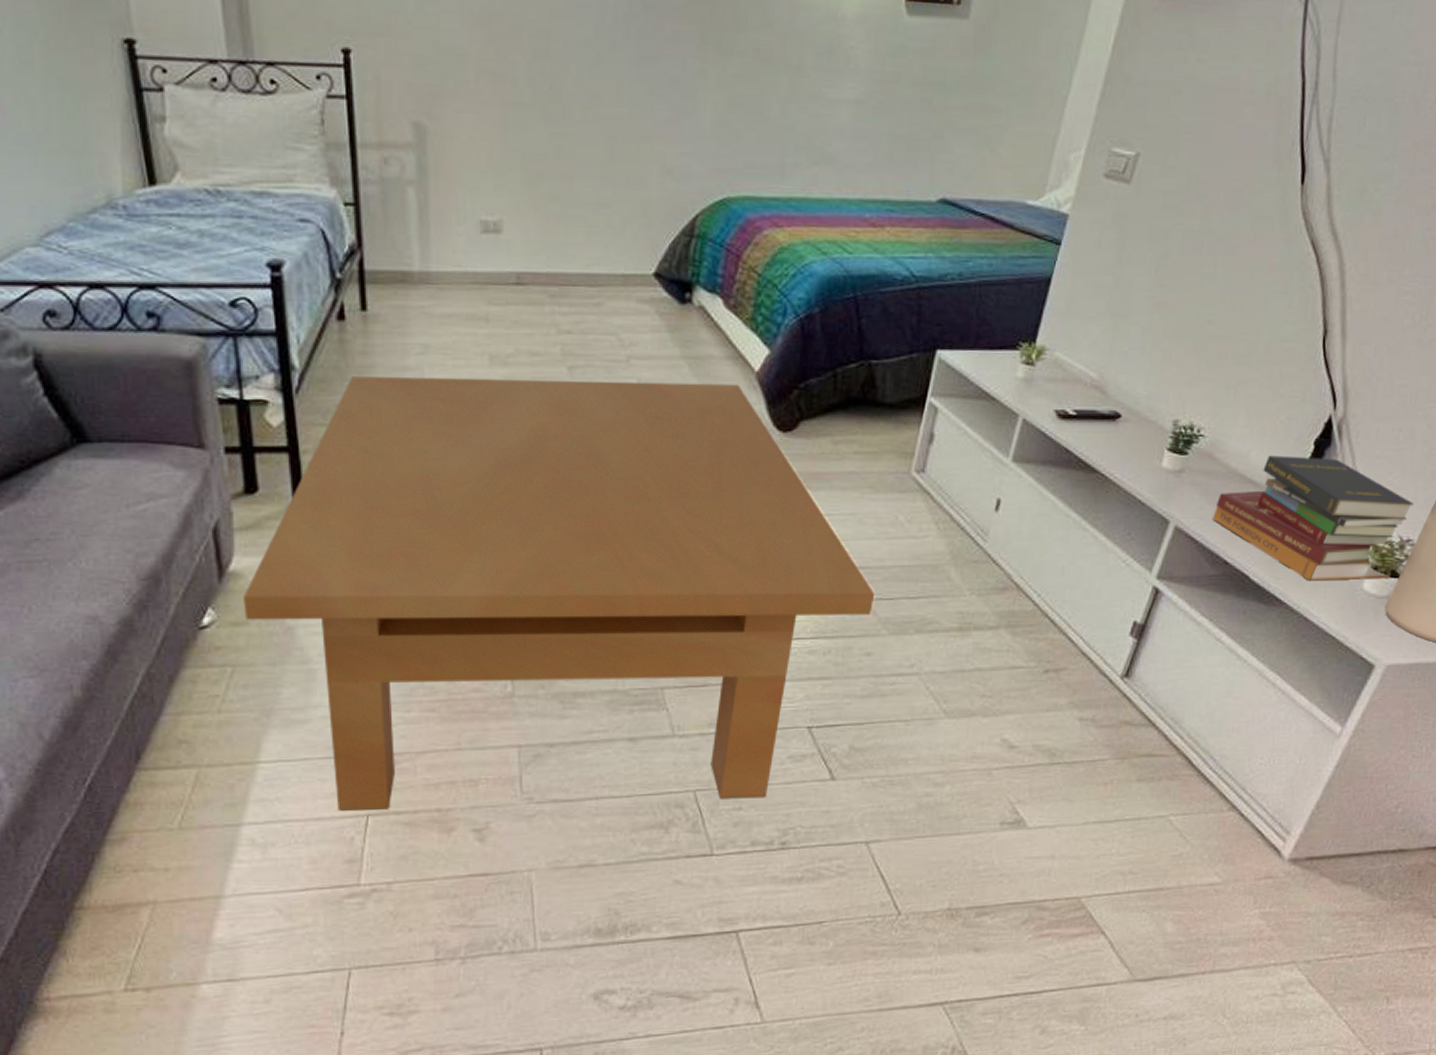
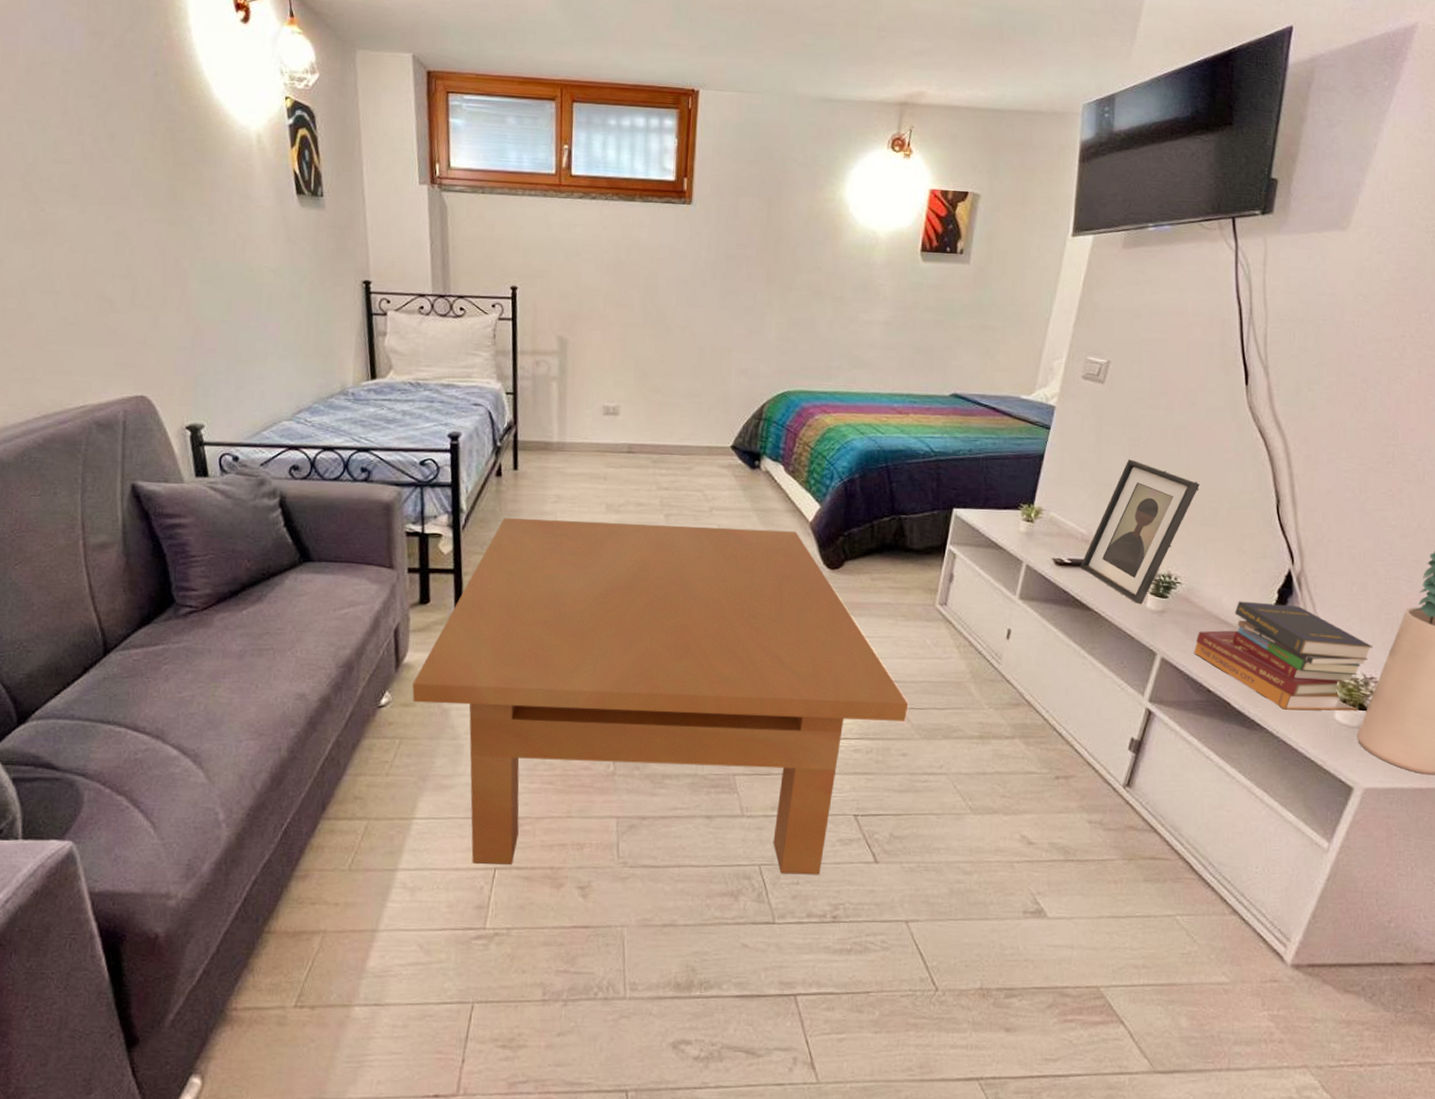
picture frame: none [1086,282,1236,464] -> present [1079,459,1200,605]

